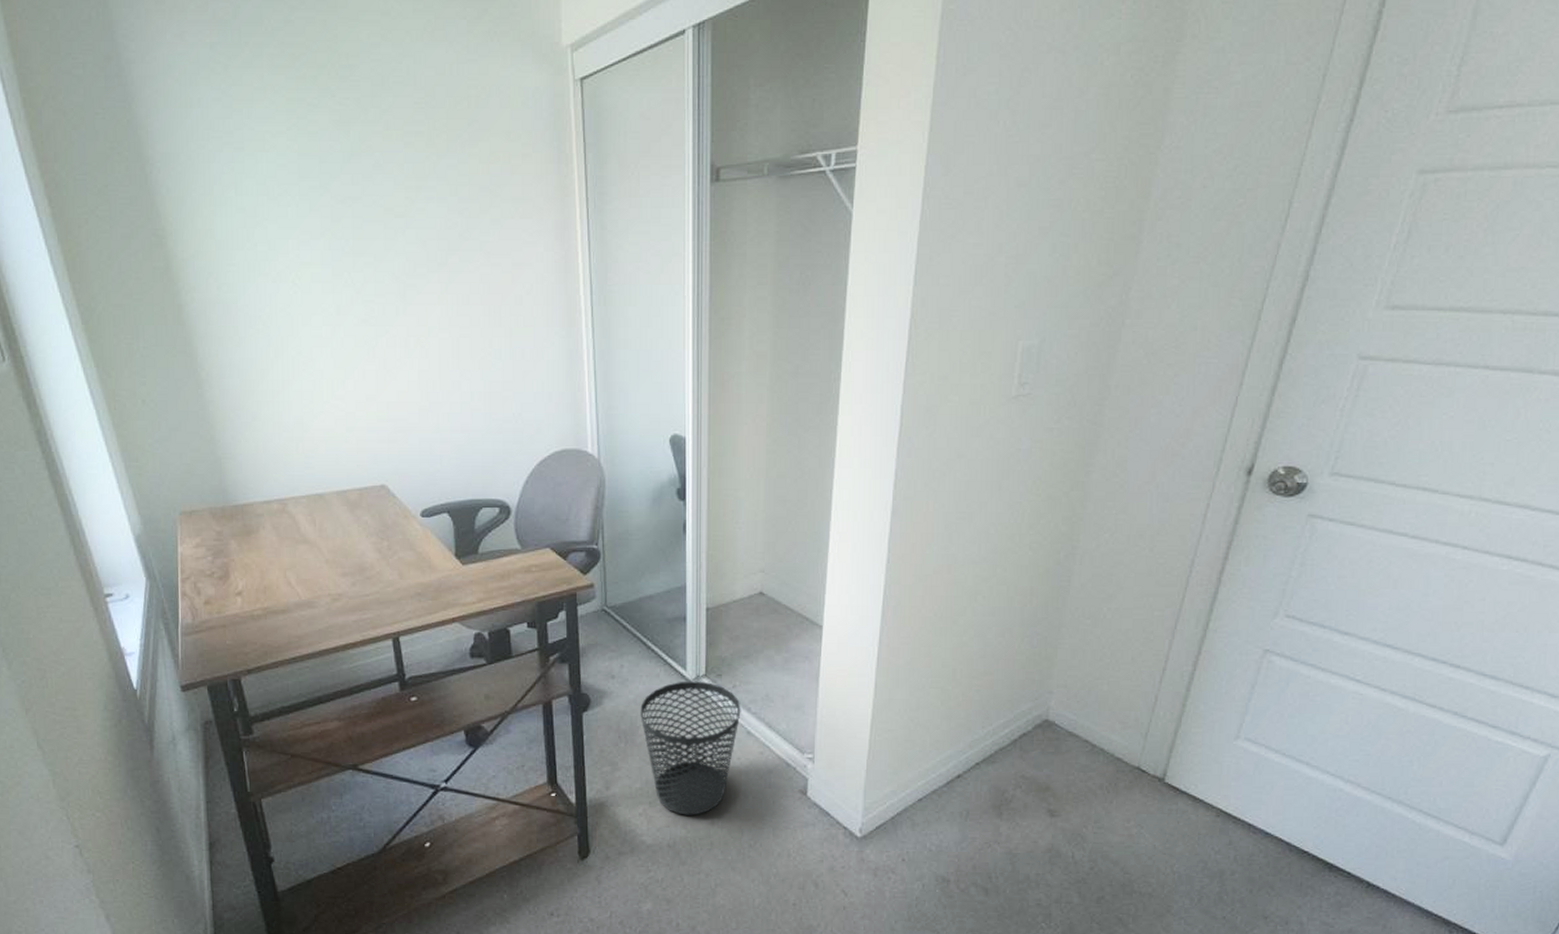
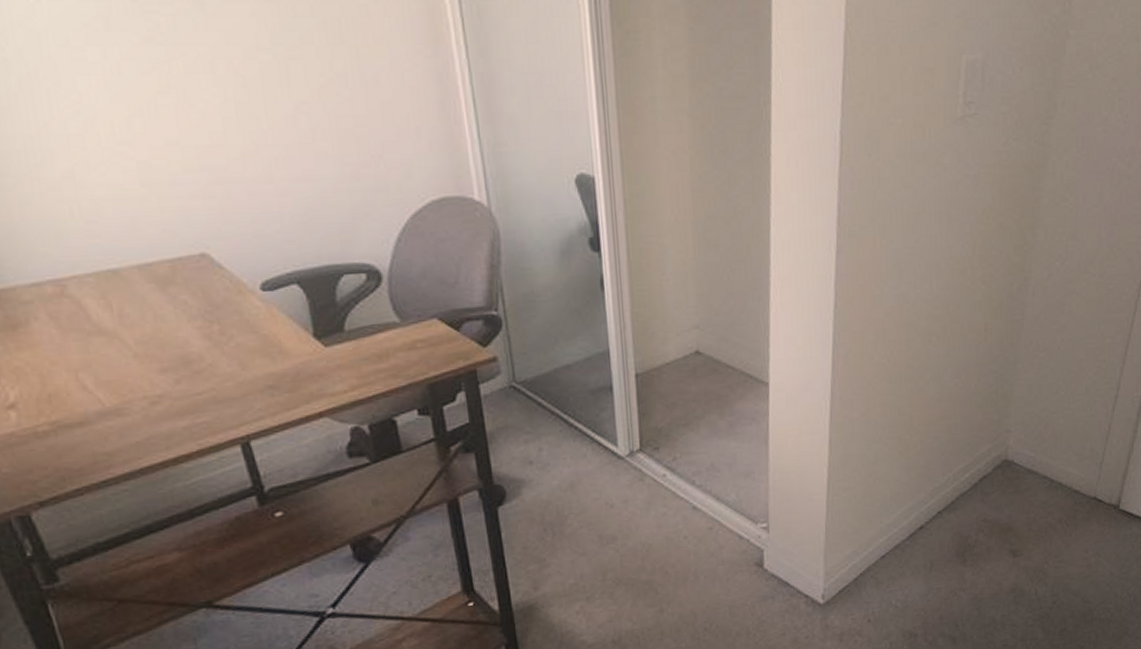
wastebasket: present [640,681,741,815] -> none [567,457,685,607]

